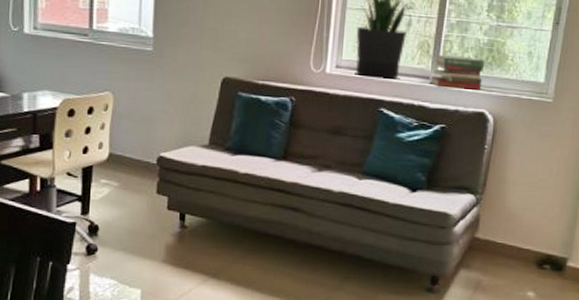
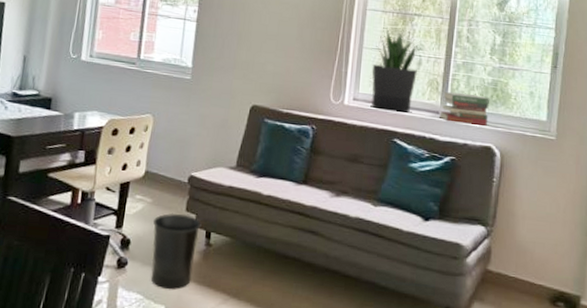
waste bin: none [121,196,175,274] -> present [151,212,202,290]

